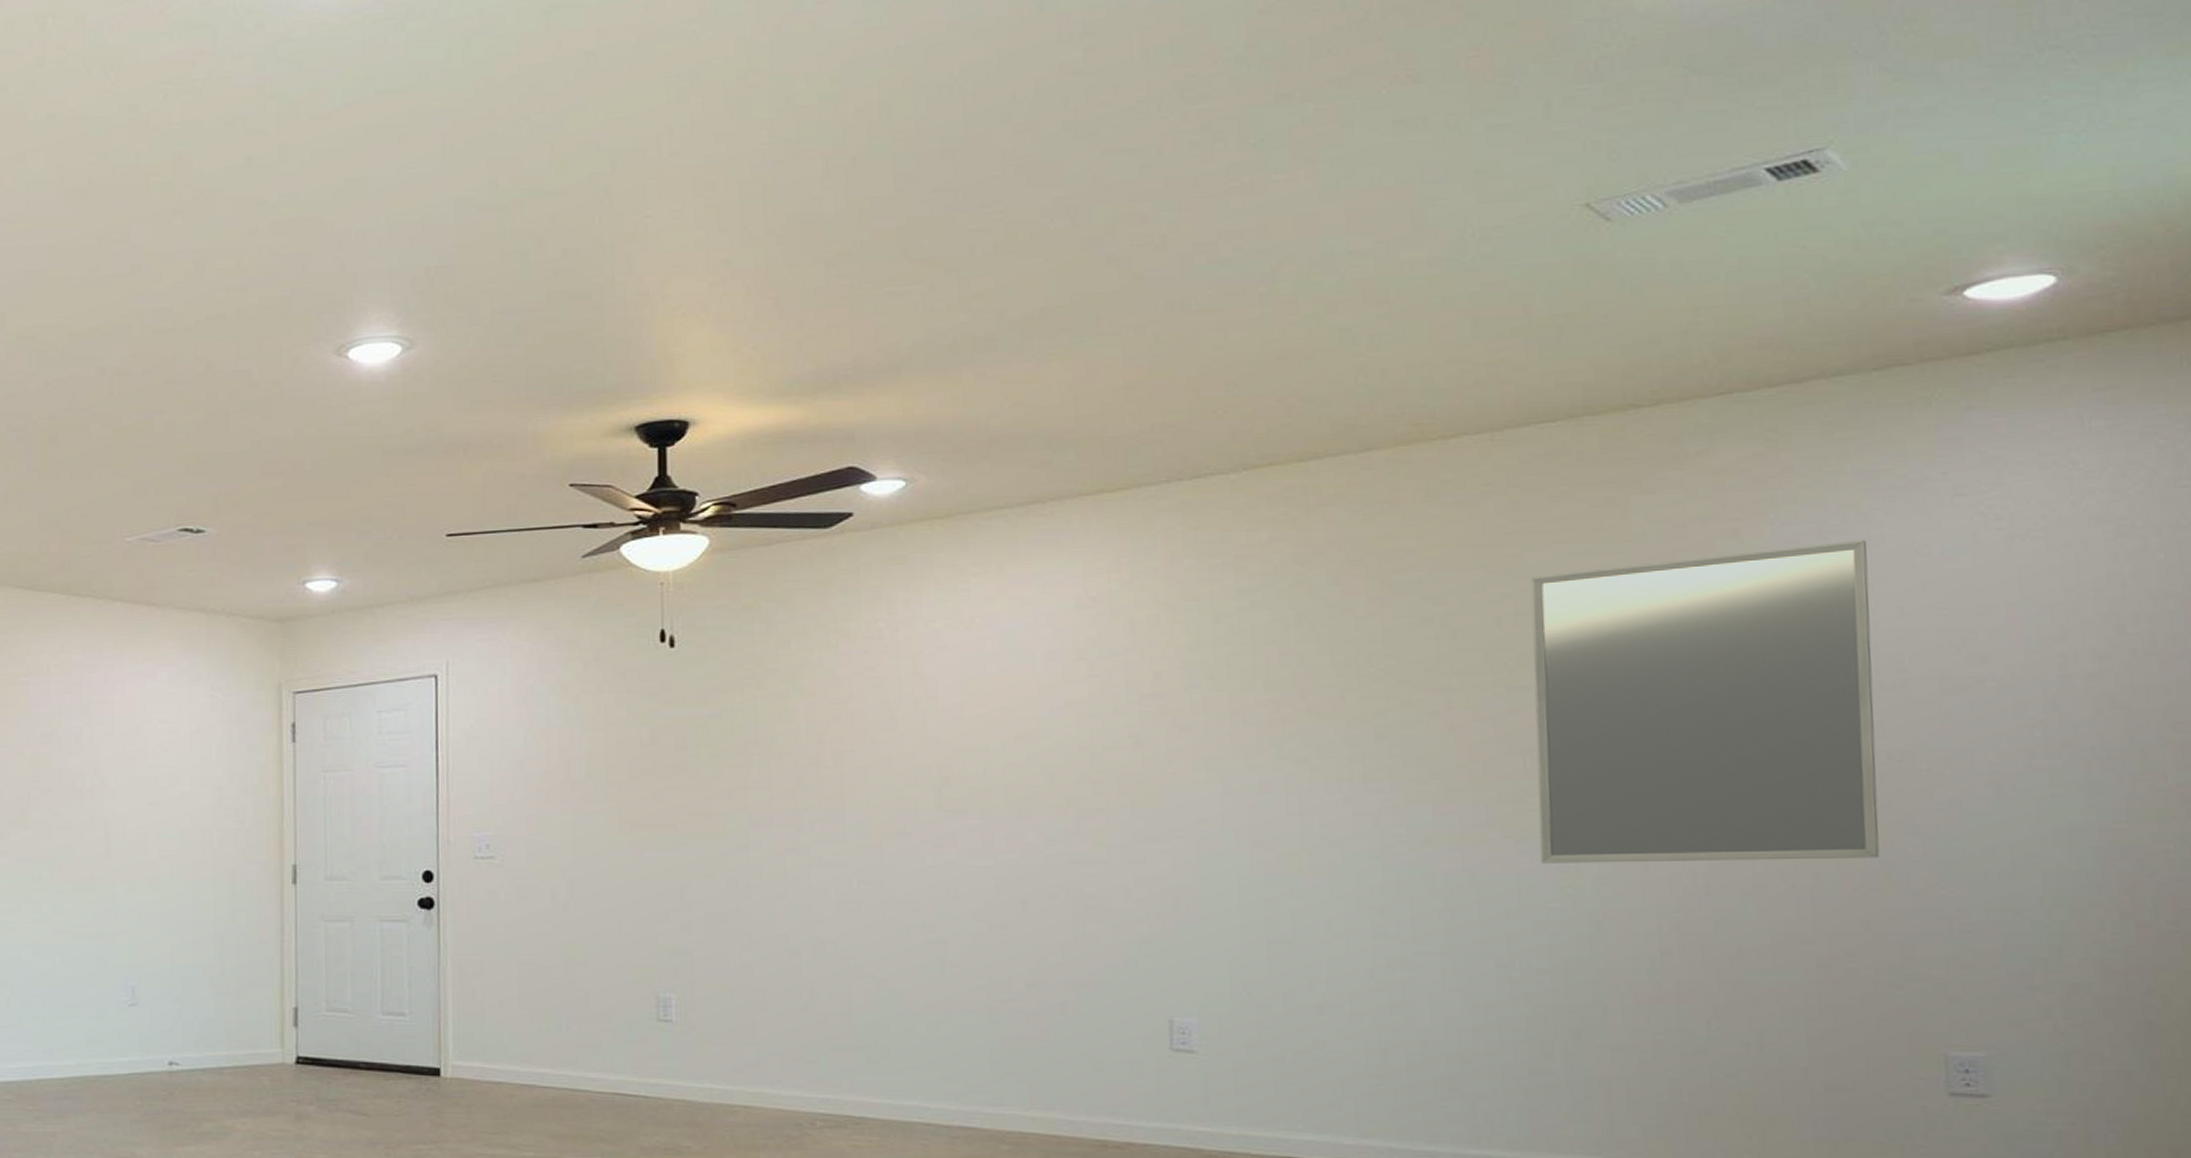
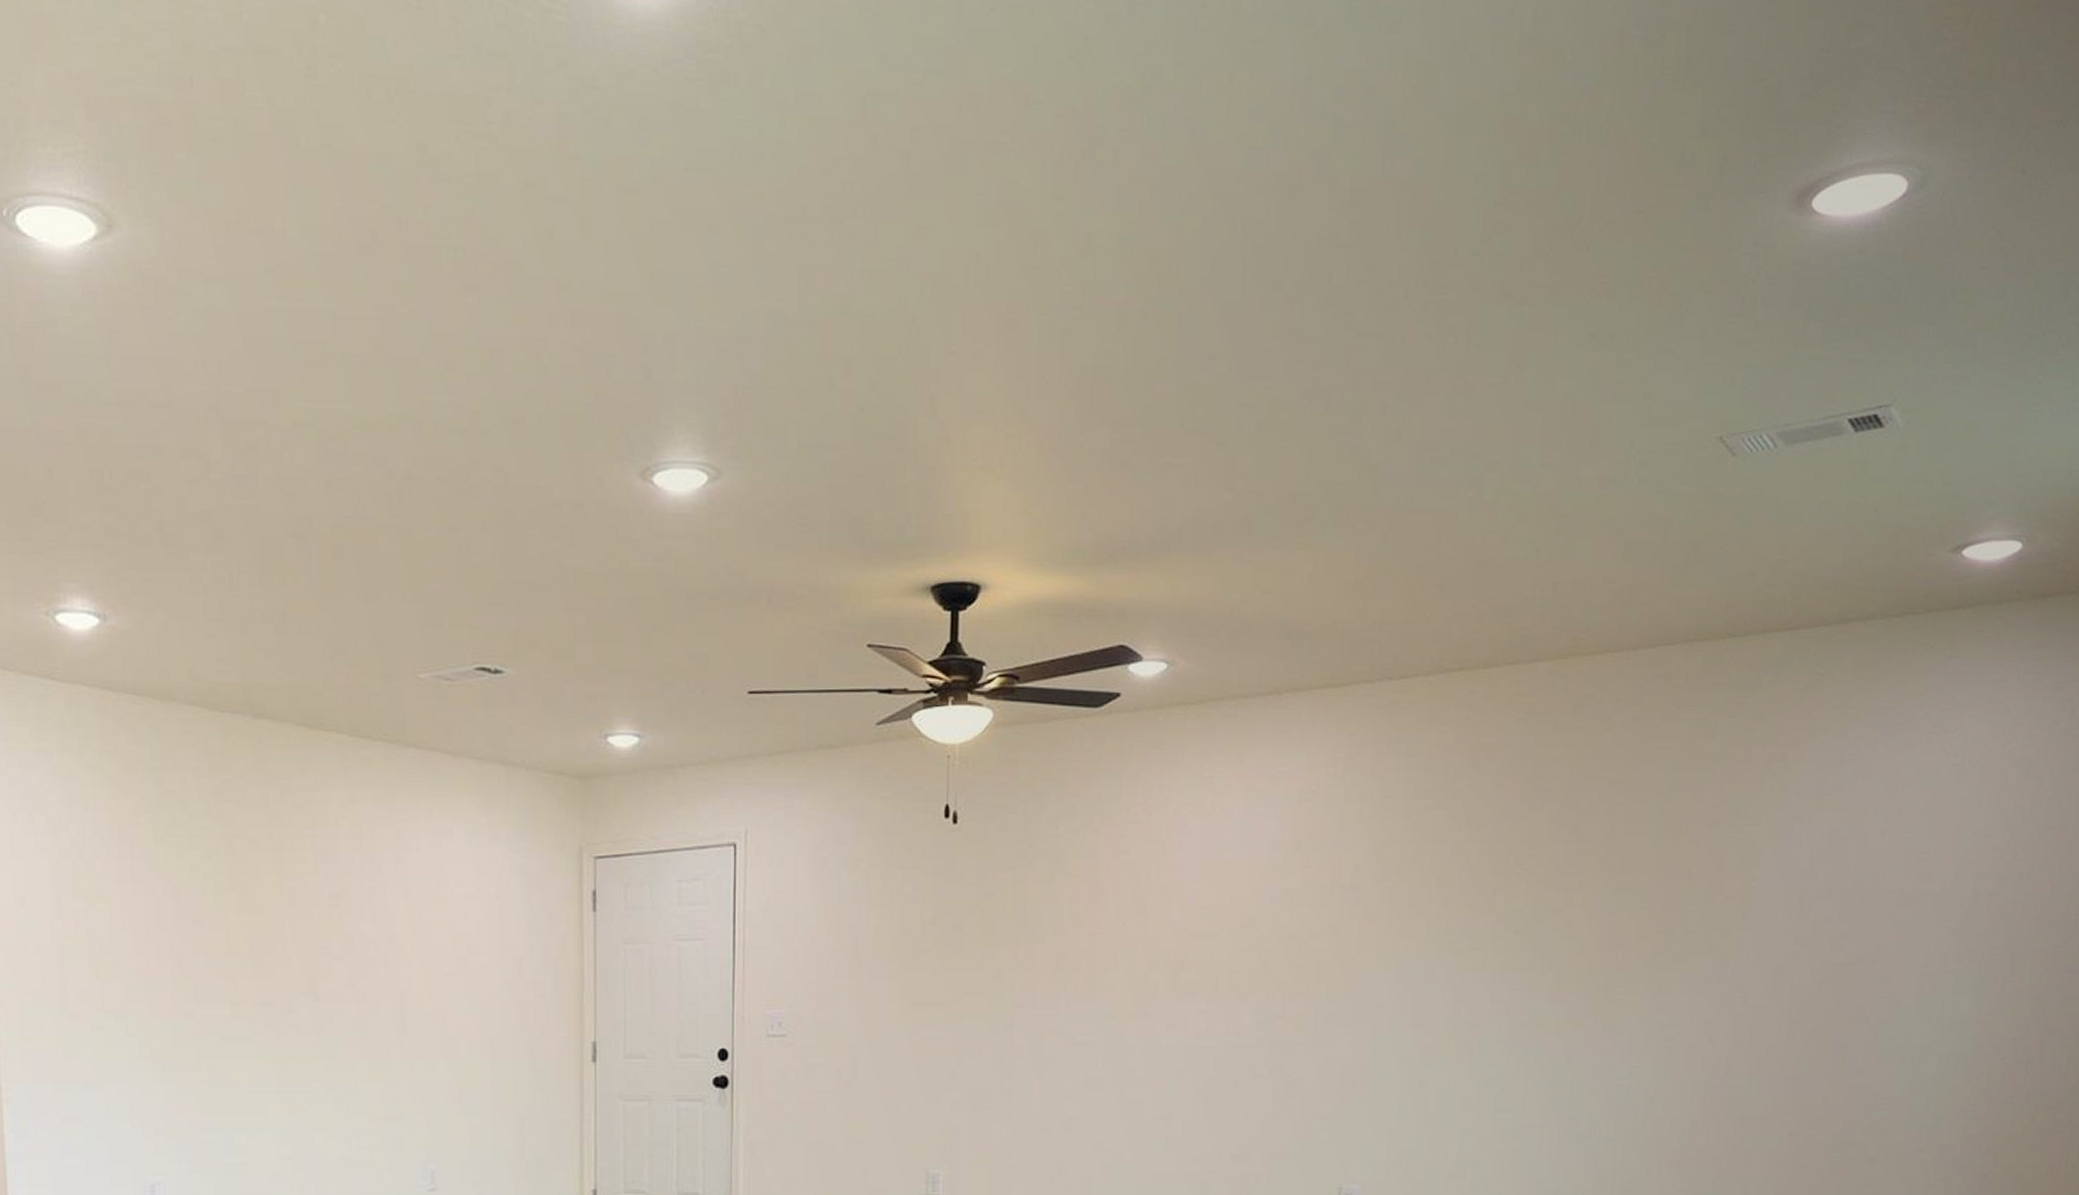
home mirror: present [1531,539,1880,863] -> none [1619,768,1870,1046]

